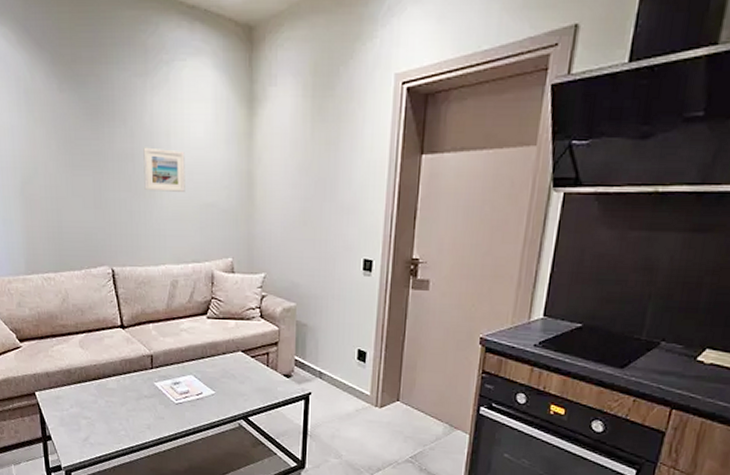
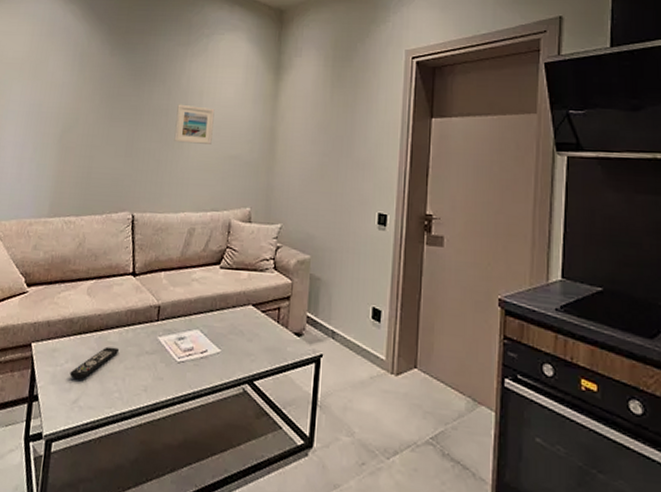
remote control: none [76,393,120,422] -> present [69,346,120,380]

